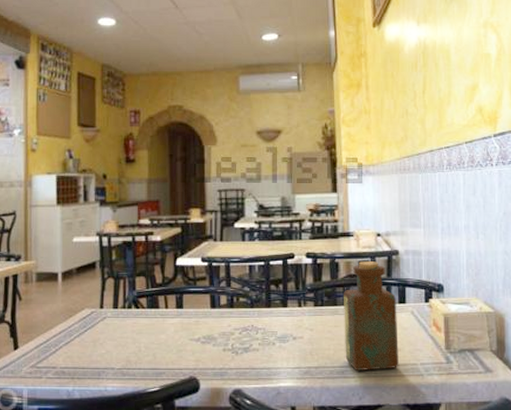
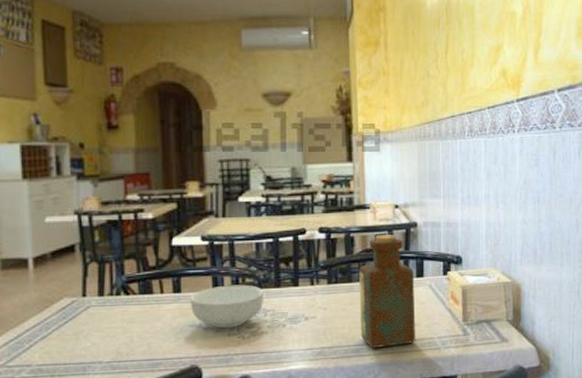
cereal bowl: none [190,303,255,344] -> present [190,284,263,329]

